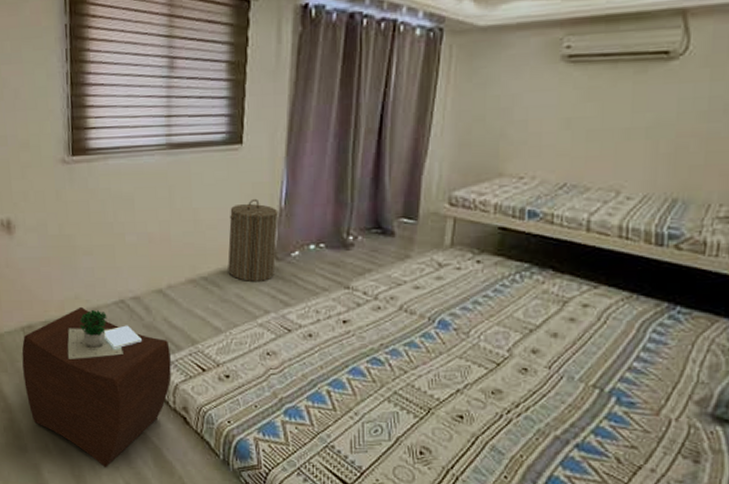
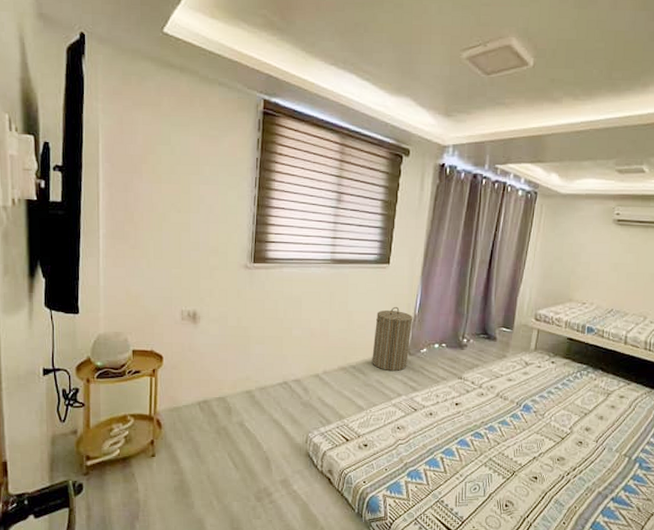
nightstand: present [21,306,172,467] -> none [196,386,322,521]

